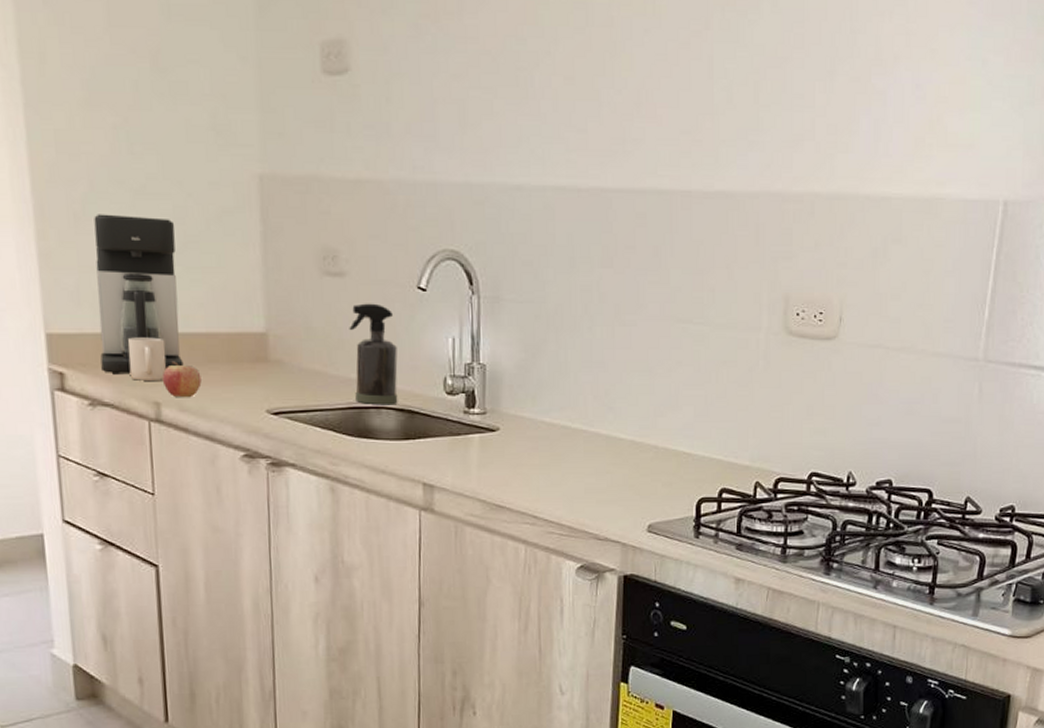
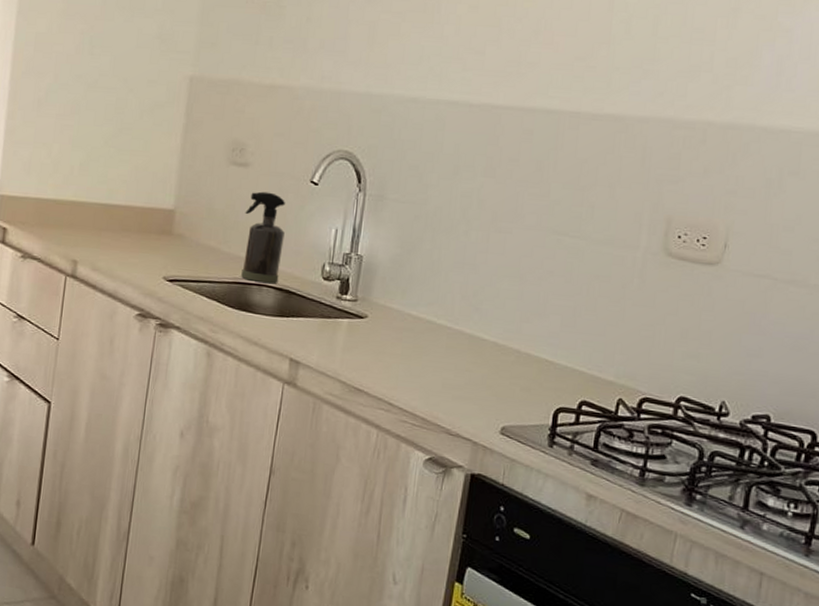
coffee maker: present [94,214,184,375] -> none [36,101,115,234]
mug: present [127,337,167,381] -> none [57,204,91,242]
fruit: present [162,361,202,398] -> none [82,227,114,260]

